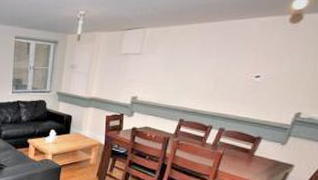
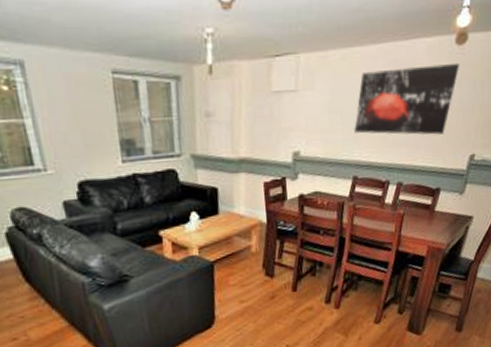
wall art: none [185,37,293,94] -> present [354,62,460,135]

